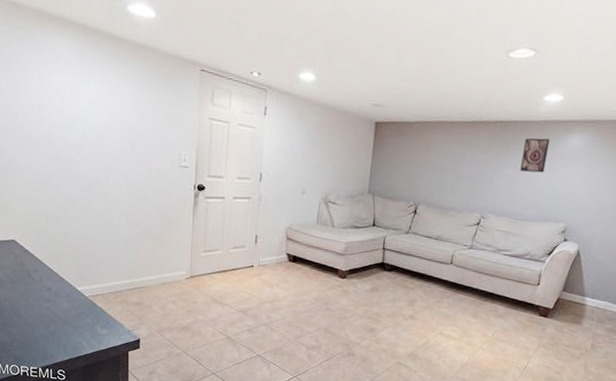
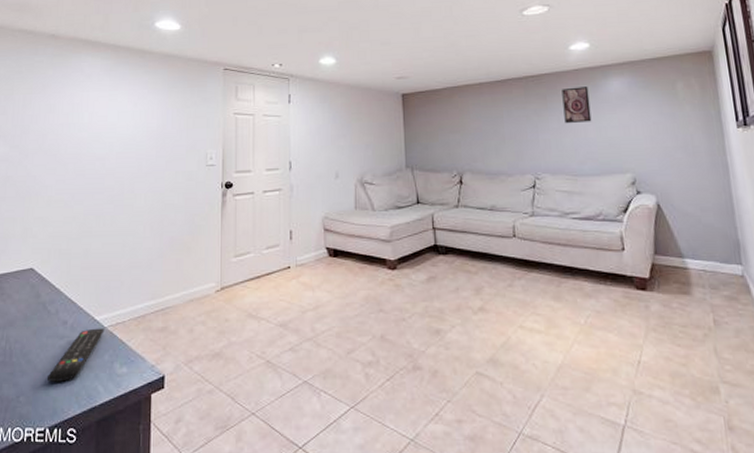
remote control: none [37,296,86,336] -> present [47,328,105,383]

